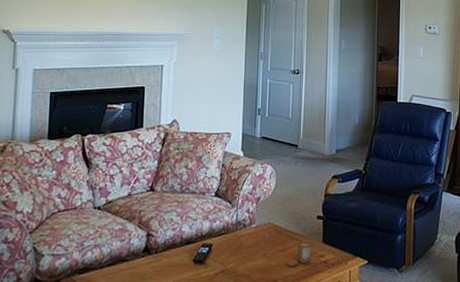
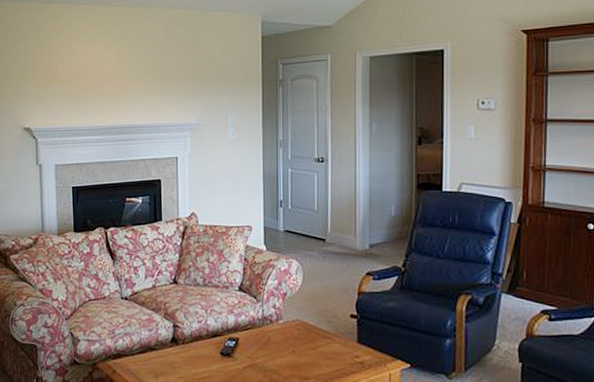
candle: present [285,241,311,266] -> none [317,340,344,365]

